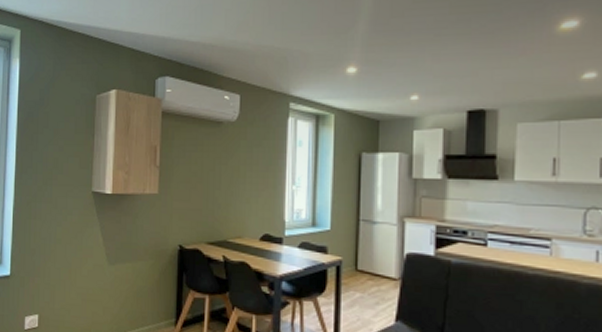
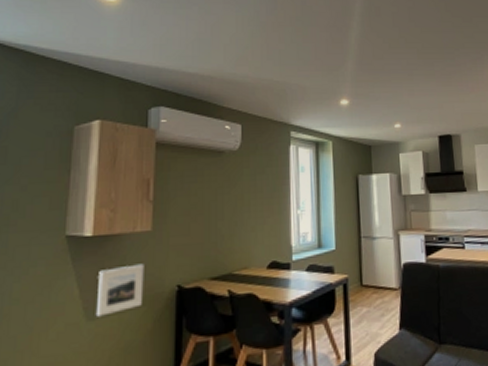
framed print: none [115,222,152,263] -> present [95,263,144,317]

